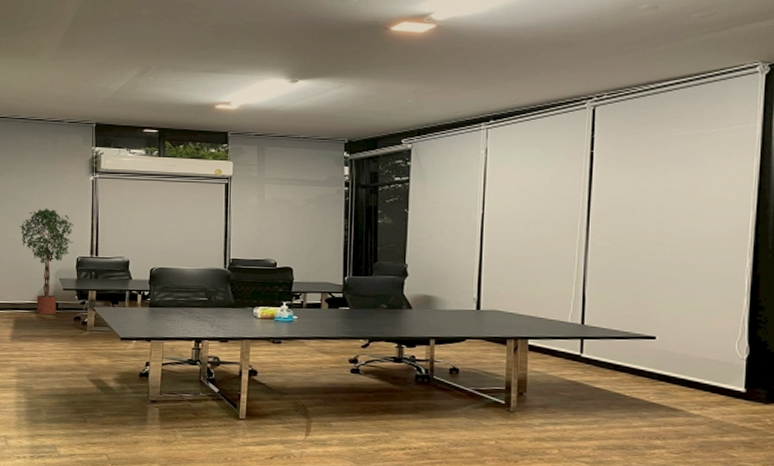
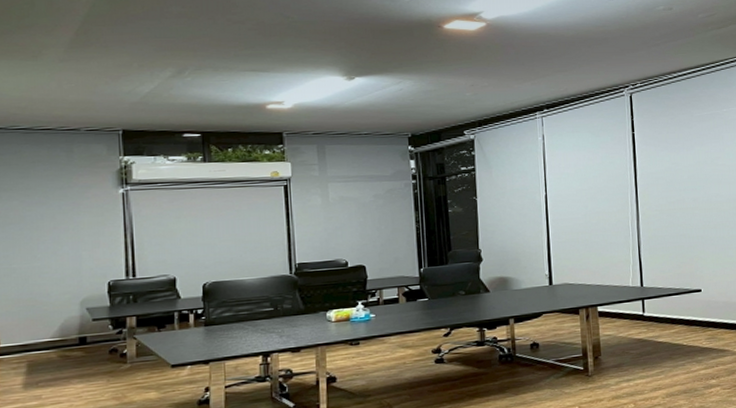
potted tree: present [19,208,74,315] -> none [27,229,102,353]

